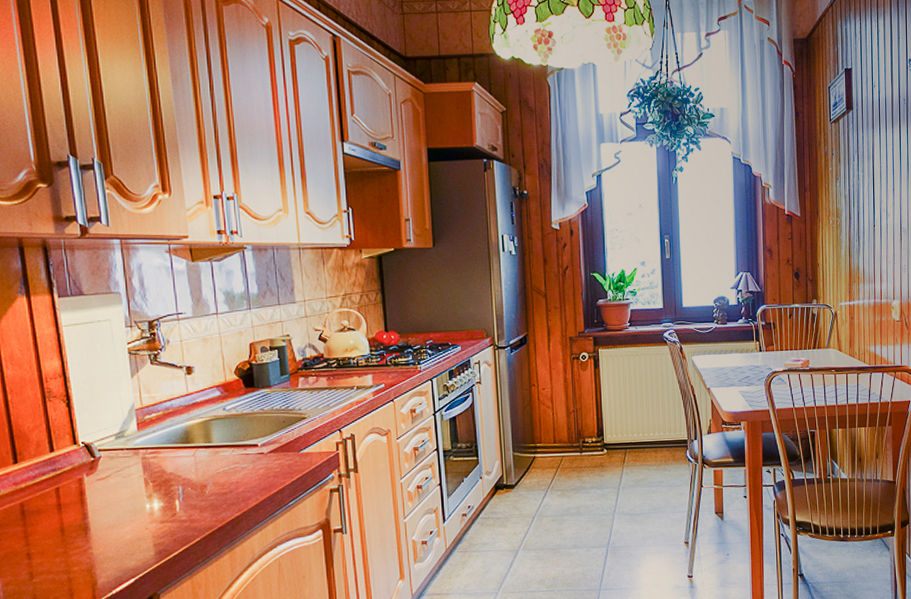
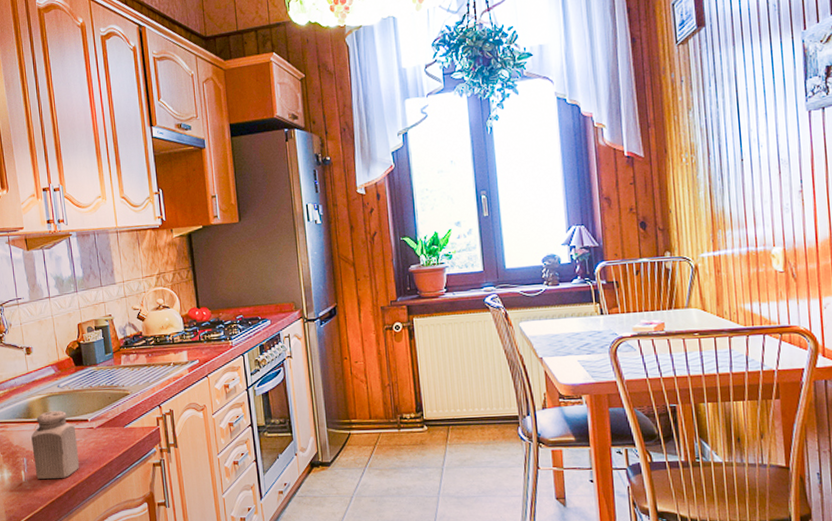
salt shaker: none [189,435,246,508] -> present [31,410,80,479]

